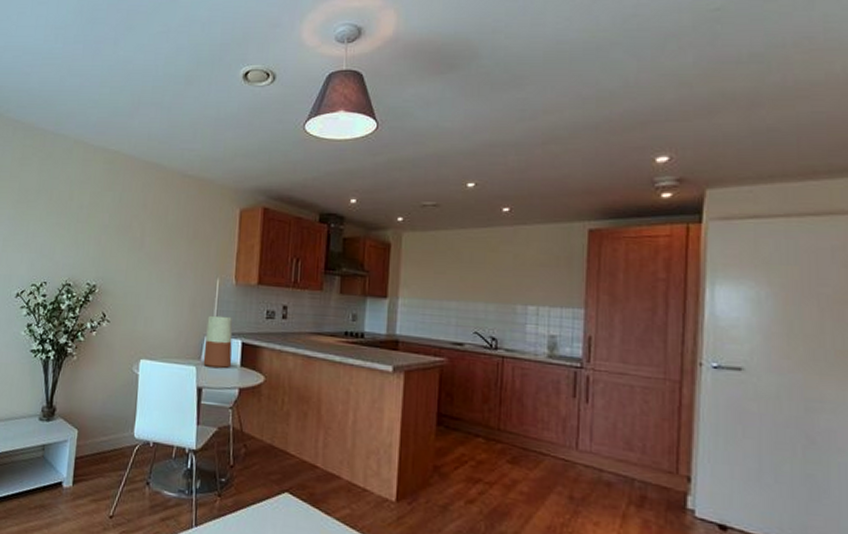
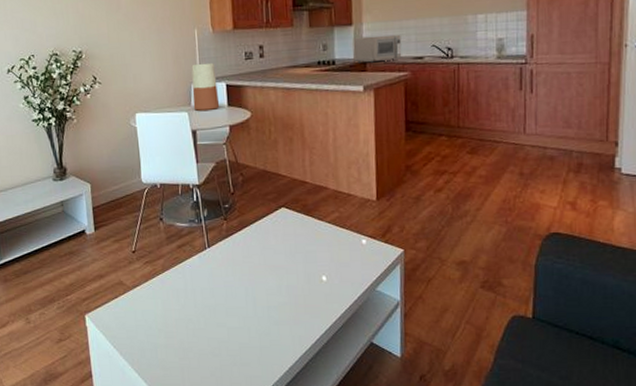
microwave: none [385,311,440,343] -> present [353,34,402,64]

